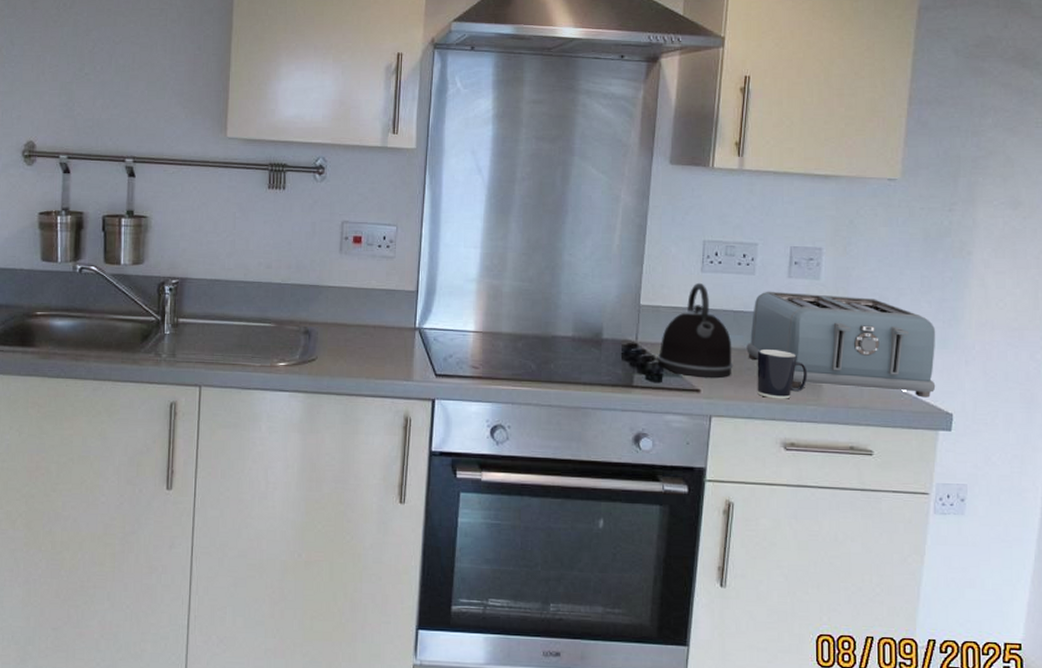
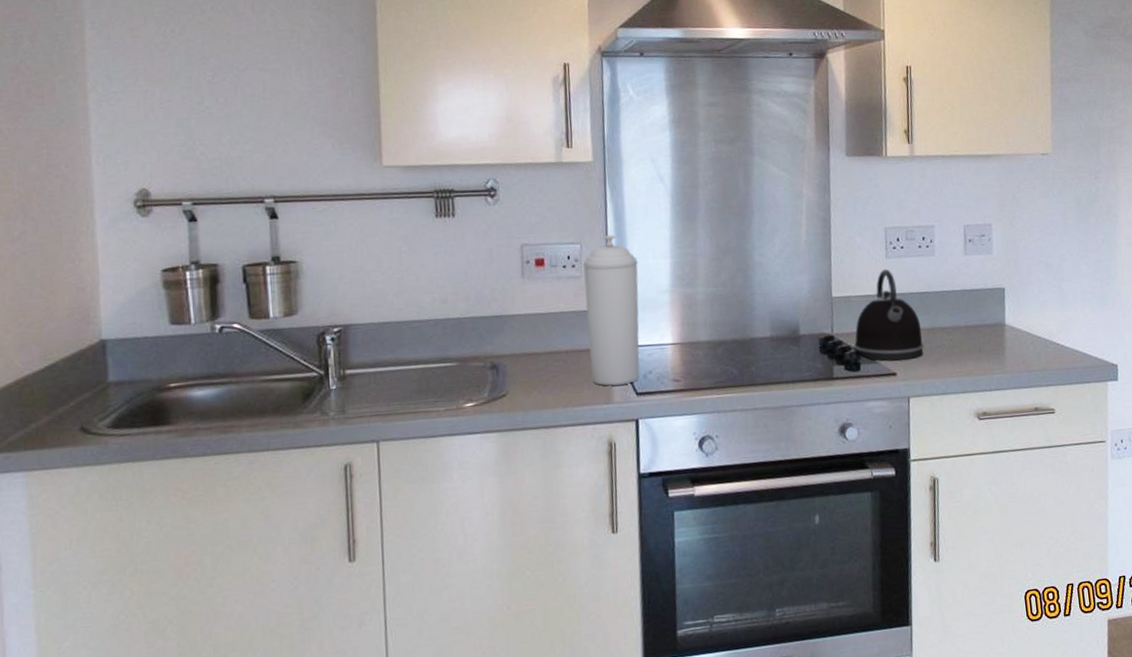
canister: none [395,220,449,365] -> present [583,235,640,386]
toaster: present [746,291,936,398] -> none [934,266,1101,360]
mug: present [757,348,808,399] -> none [944,324,992,373]

